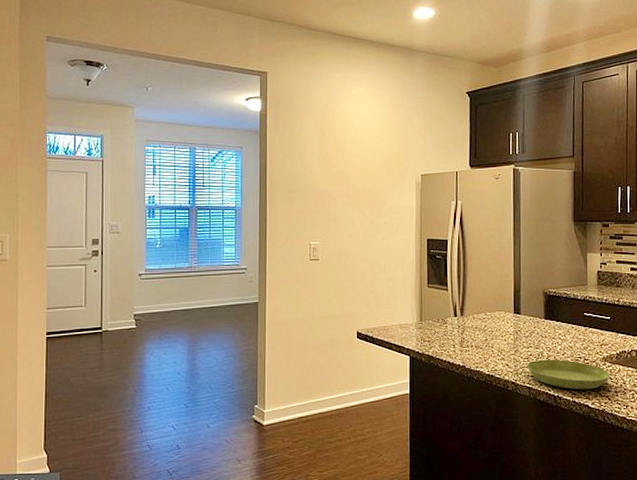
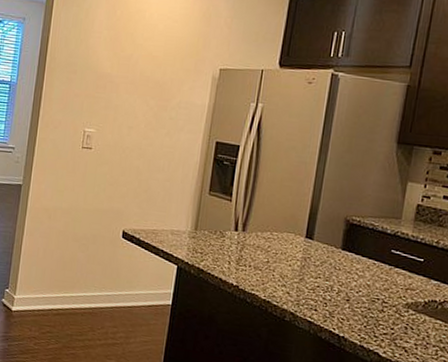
saucer: present [526,359,611,390] -> none [311,293,413,337]

